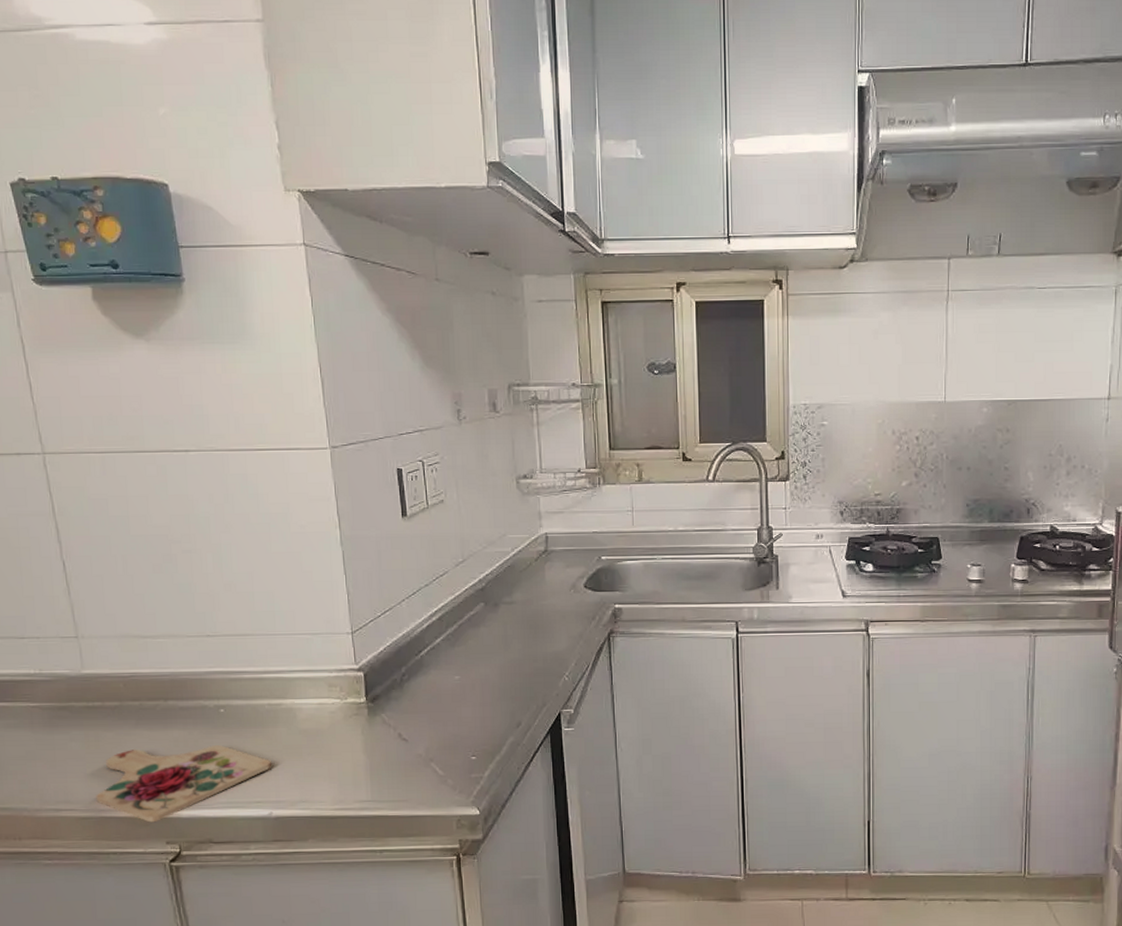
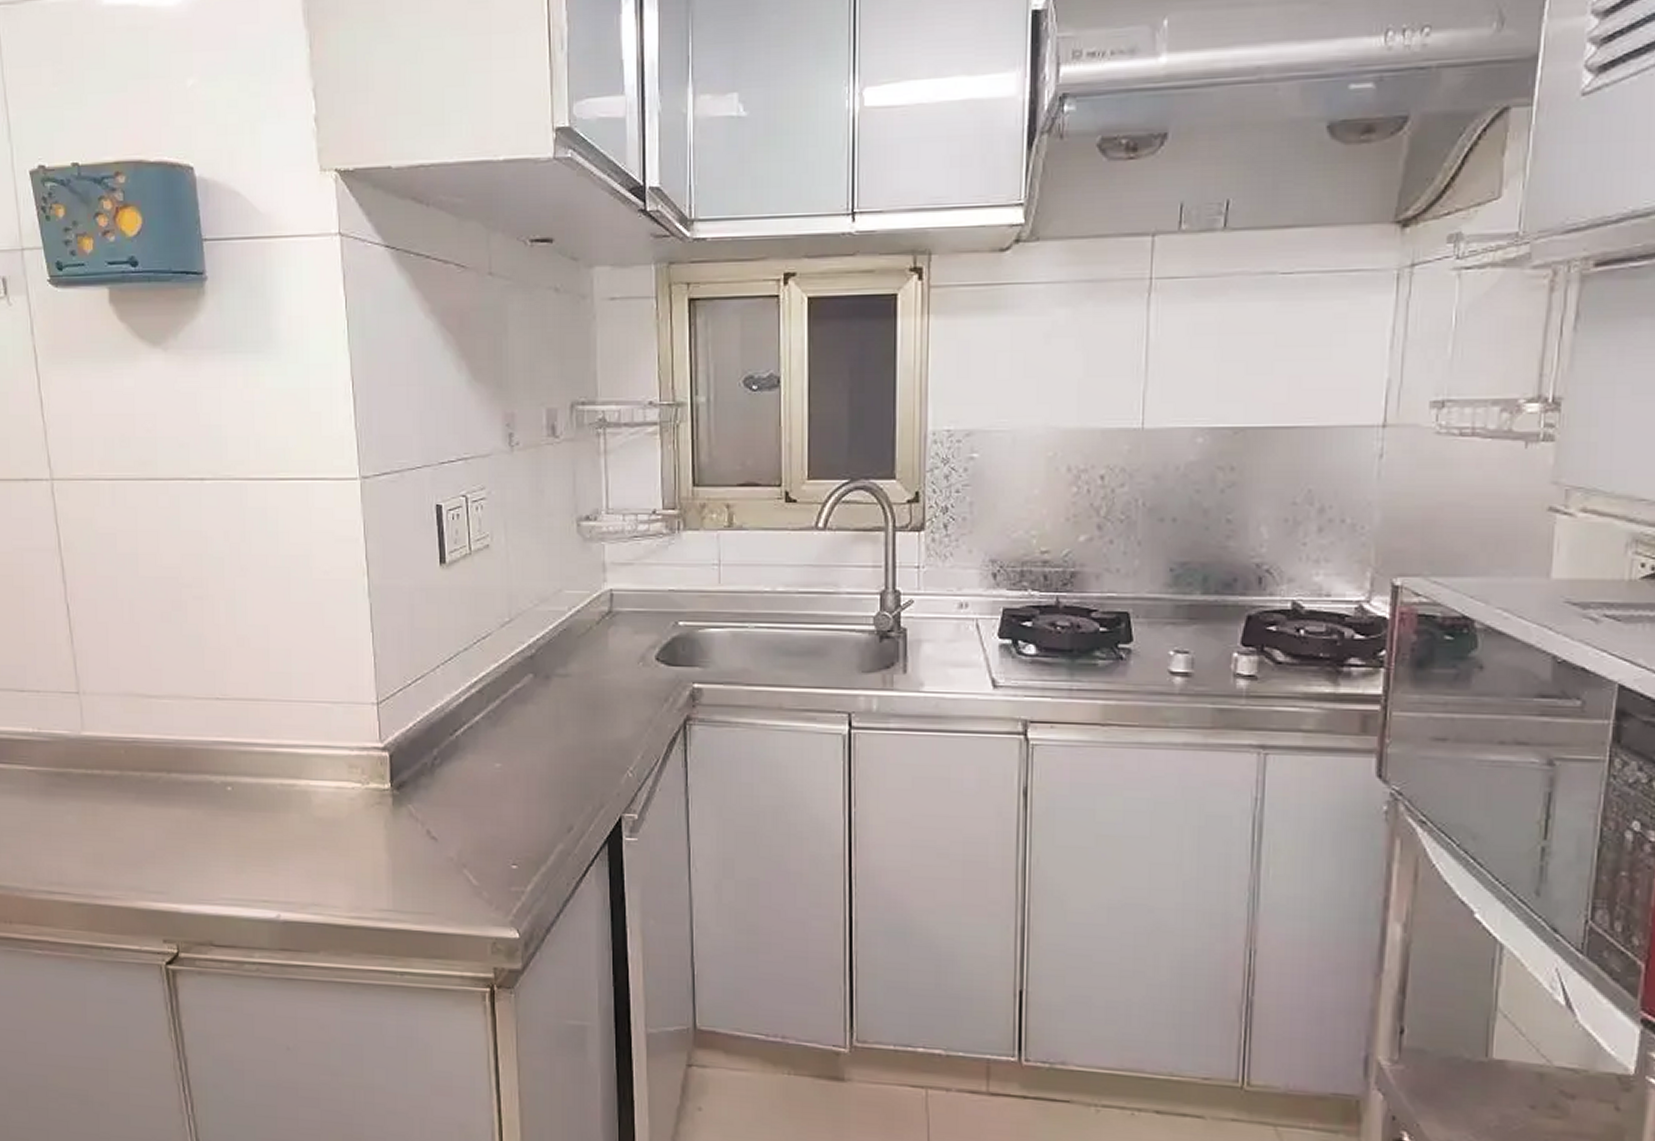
cutting board: present [96,745,272,823] -> none [91,828,282,916]

